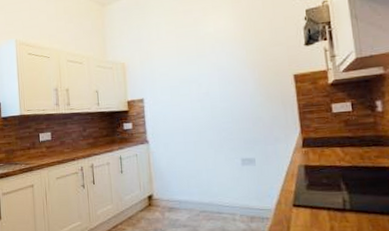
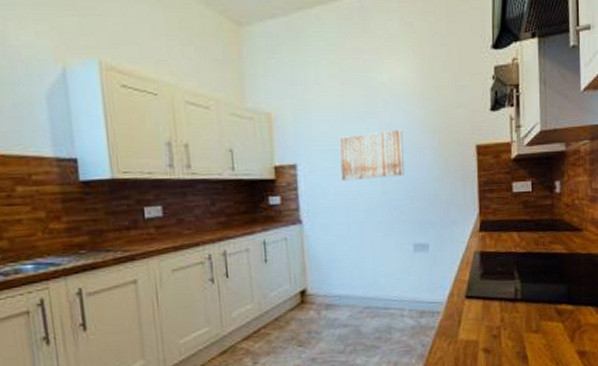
wall art: none [176,66,230,110] -> present [340,129,404,181]

